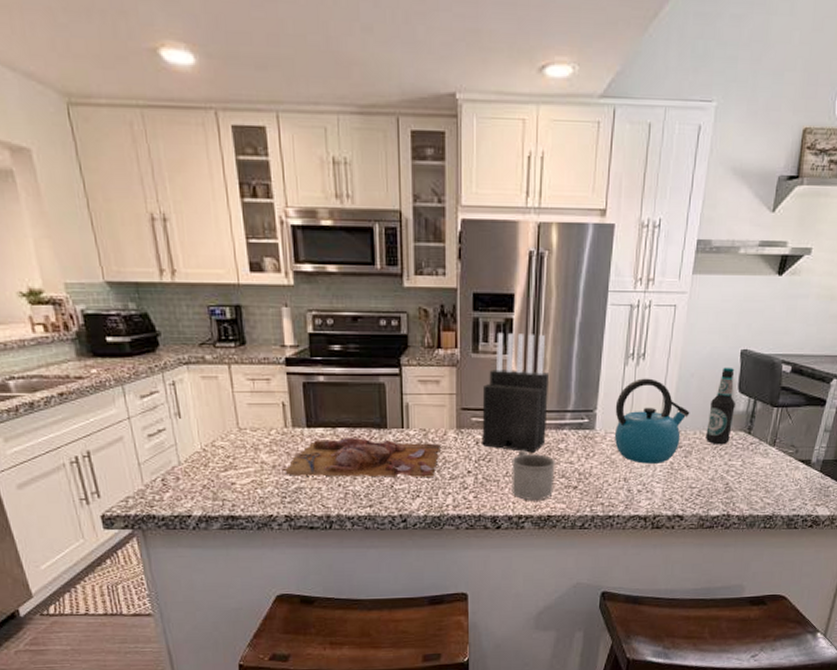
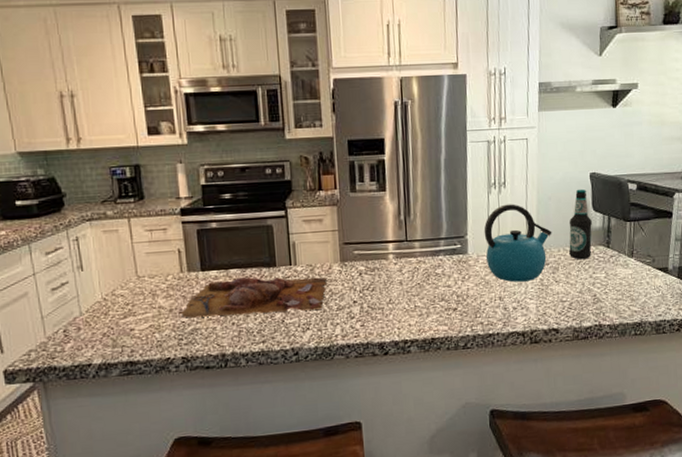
knife block: present [482,332,550,453] -> none [362,171,424,280]
mug: present [511,450,556,500] -> none [394,277,435,325]

